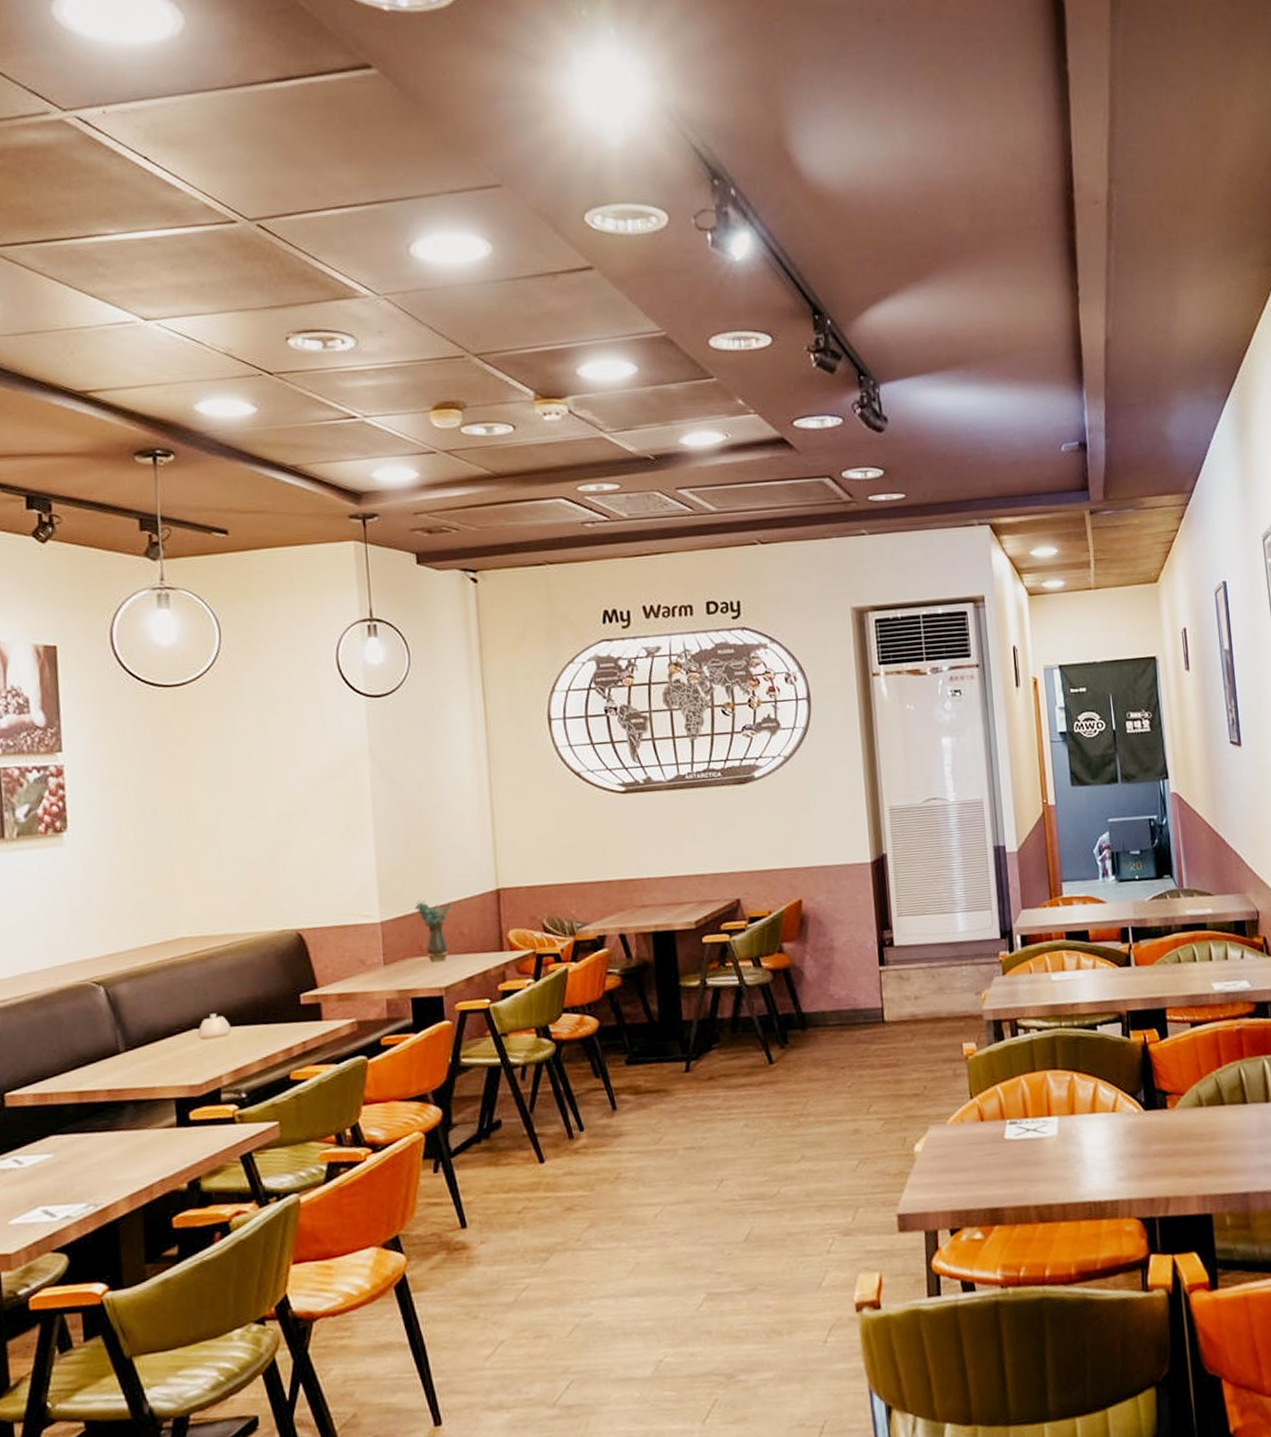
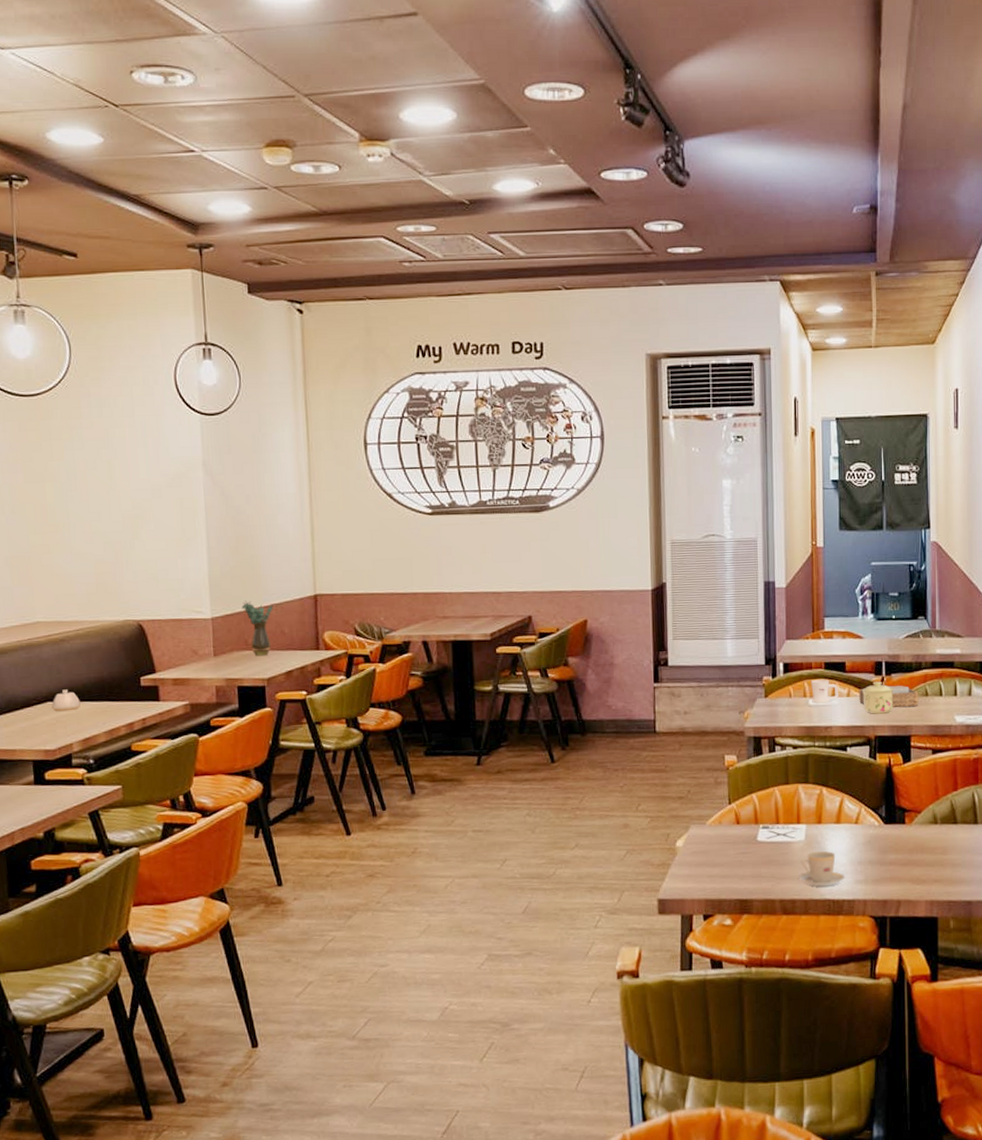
mug: none [1051,950,1084,979] -> present [810,679,839,704]
teacup: none [1053,1145,1106,1188] -> present [798,850,845,887]
napkin holder: none [1105,952,1172,978] -> present [859,685,919,708]
sugar bowl: none [1108,949,1145,987] -> present [861,681,894,714]

